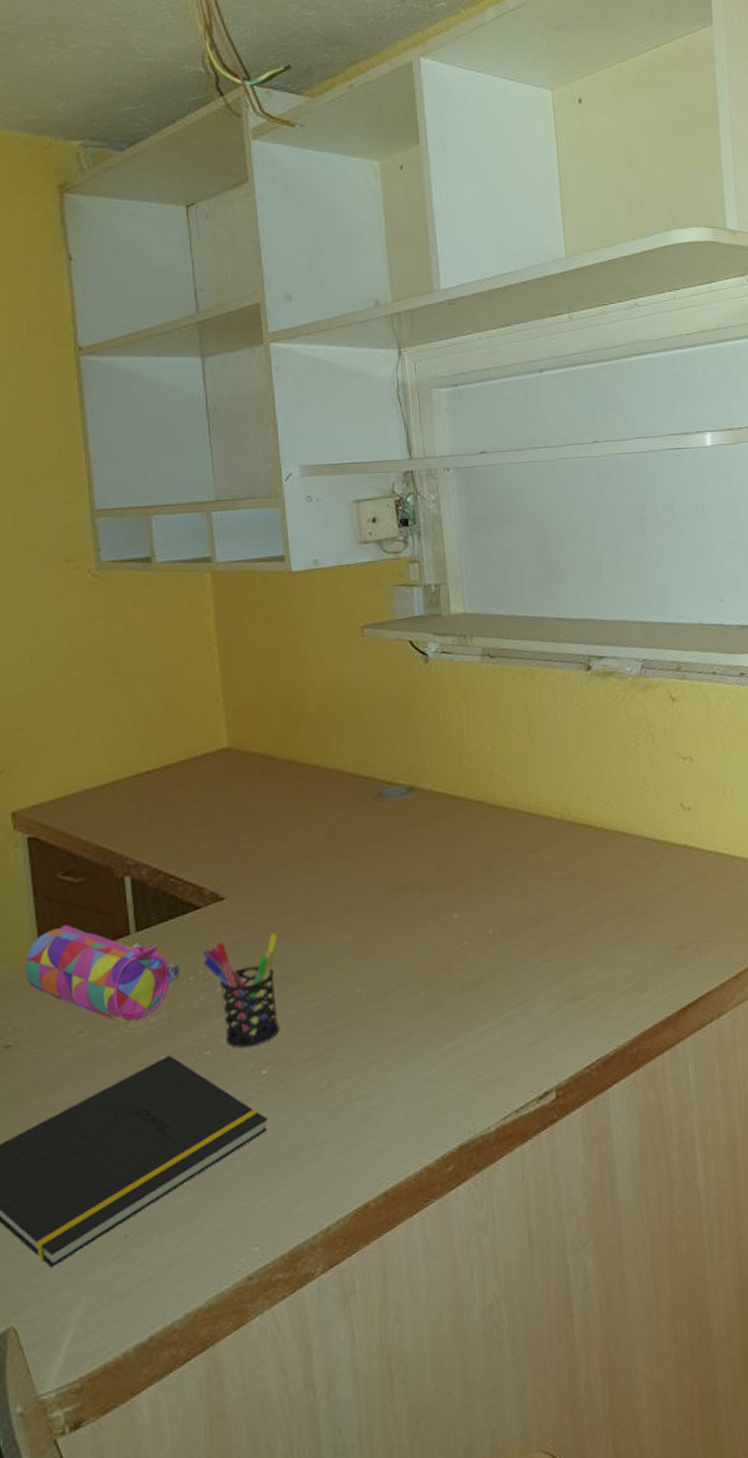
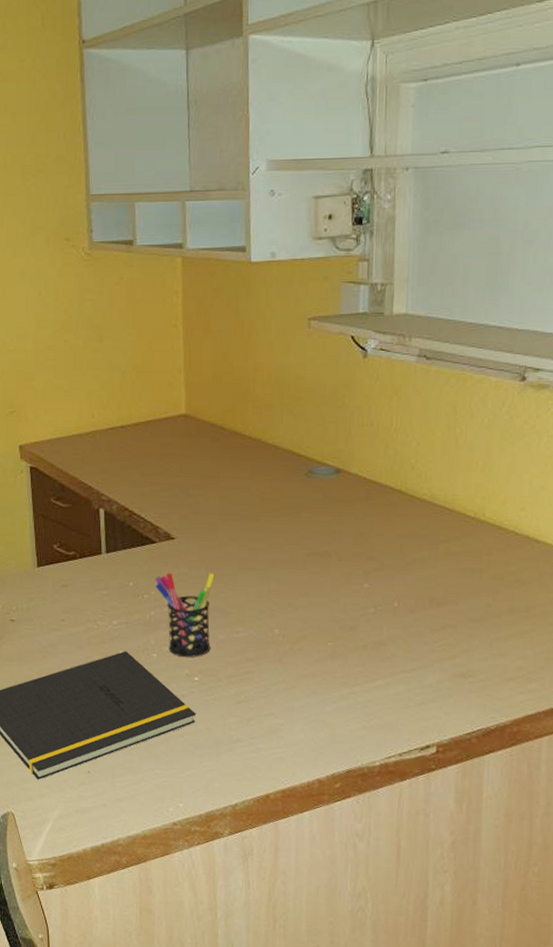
pencil case: present [25,924,180,1023] -> none [26,538,137,621]

